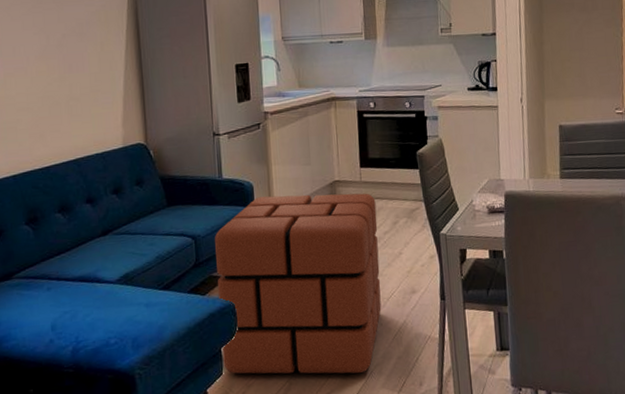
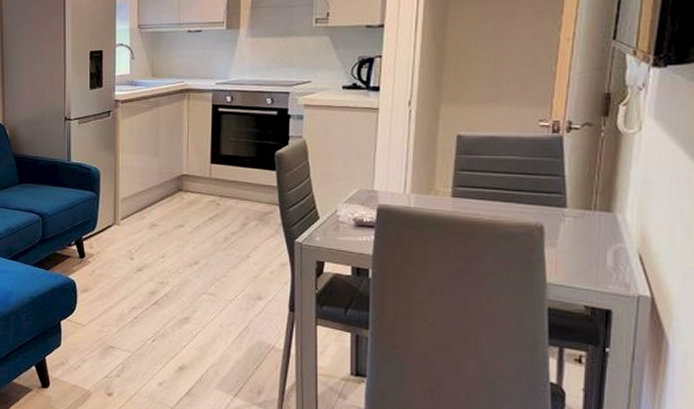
pouf: present [215,193,382,374] -> none [60,183,225,370]

